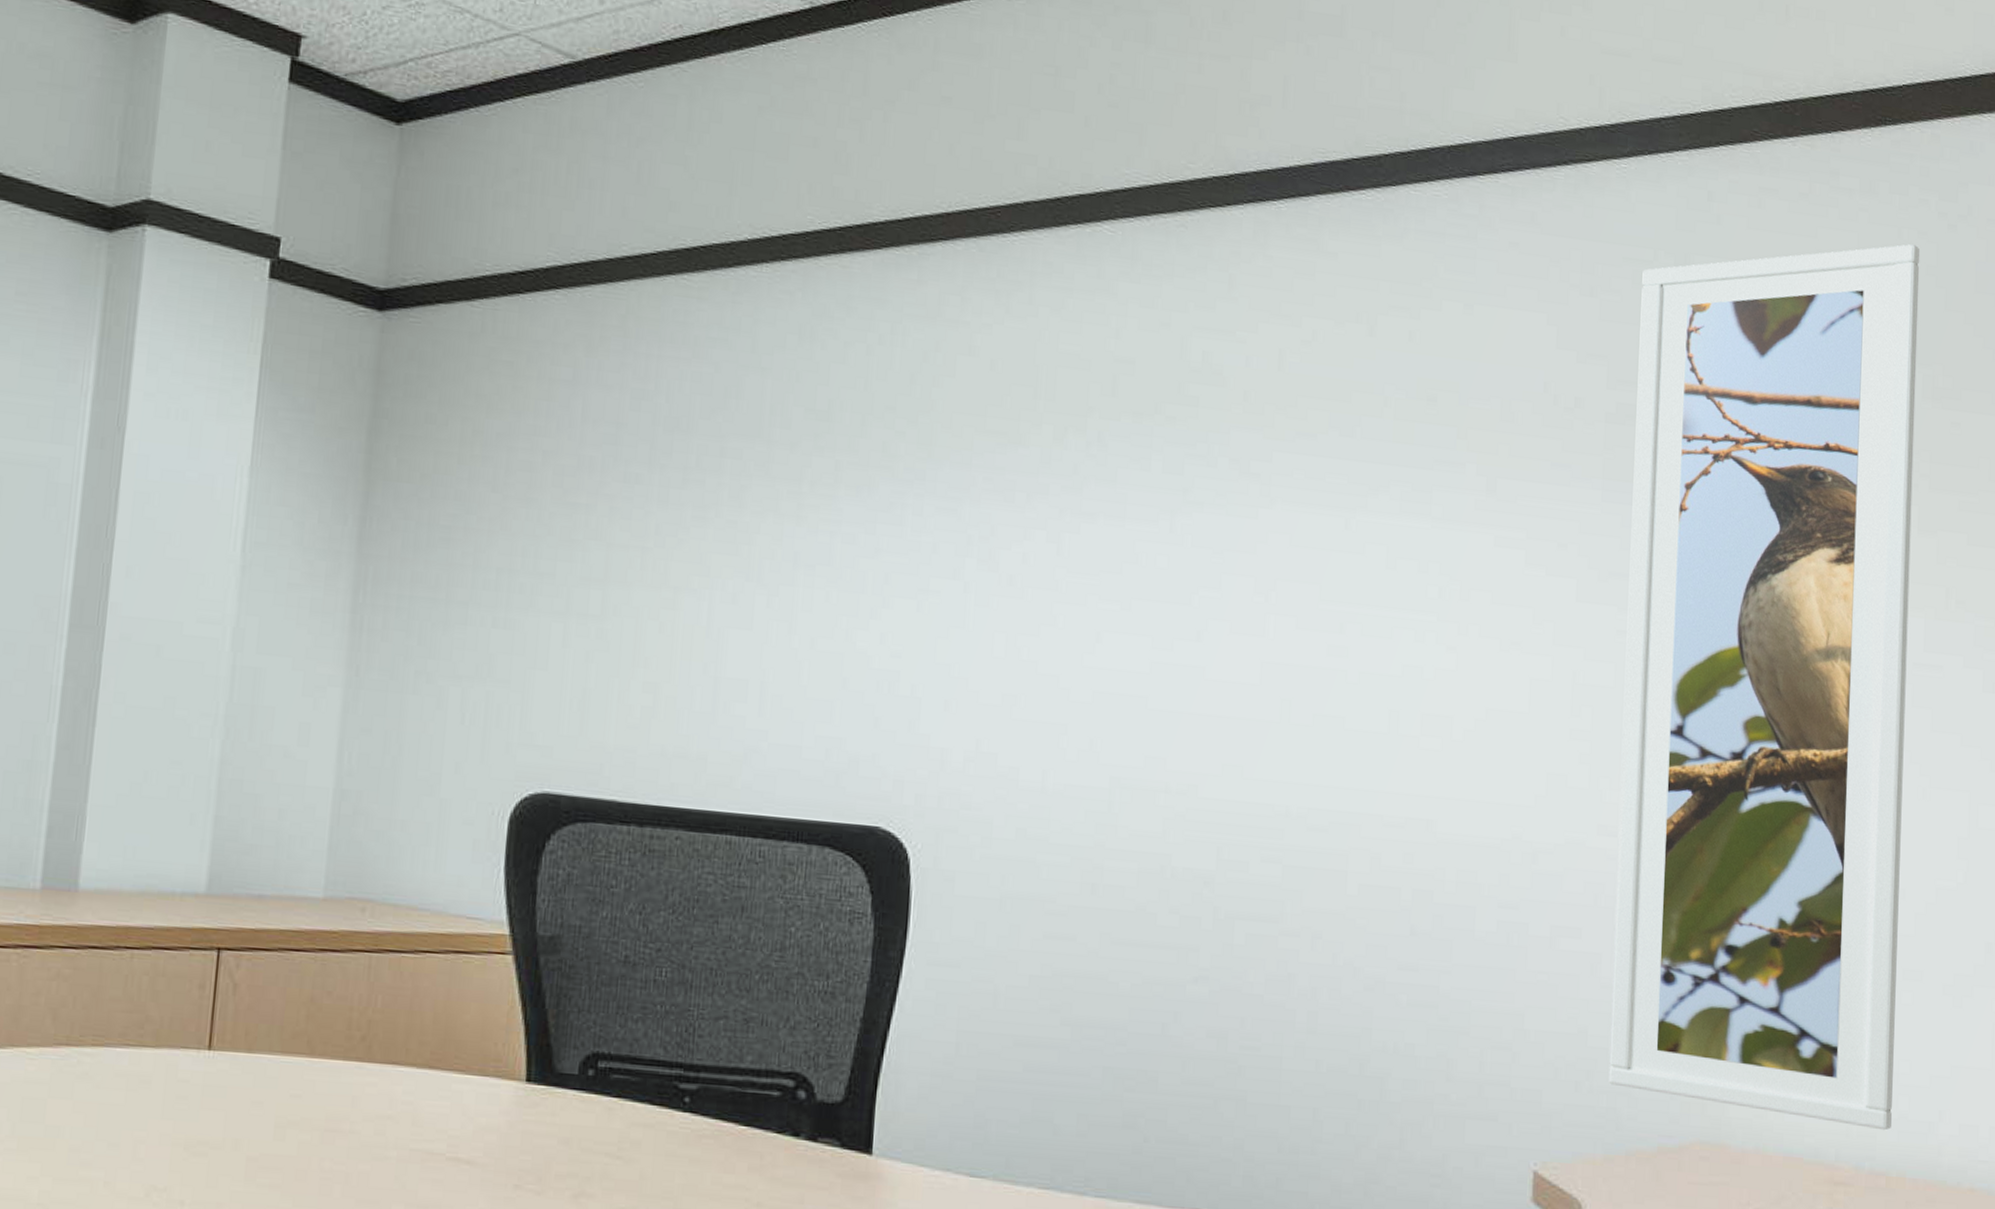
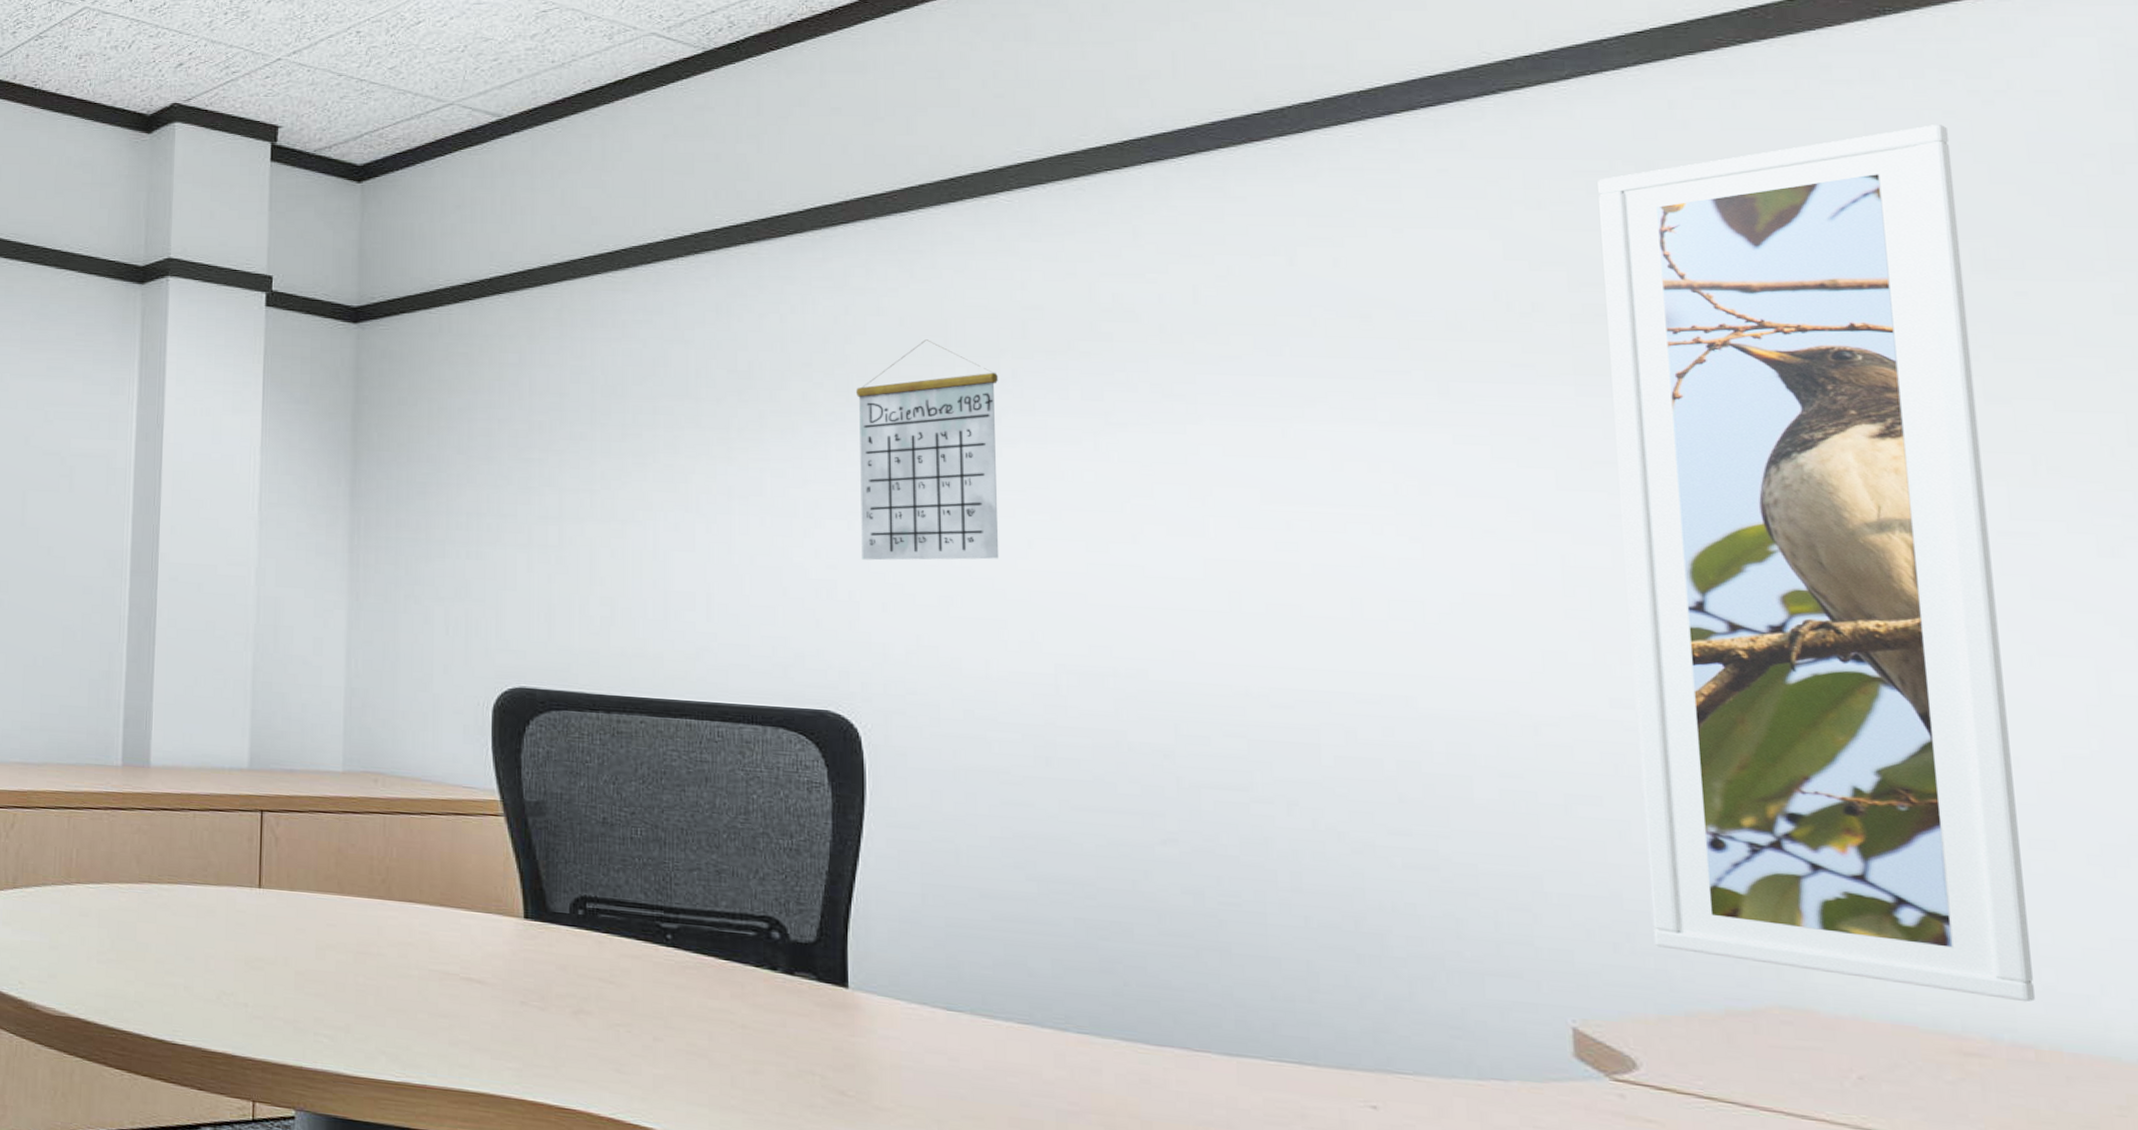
calendar: none [928,388,1084,653] -> present [856,339,998,560]

